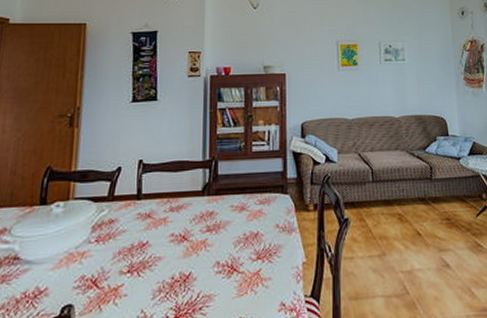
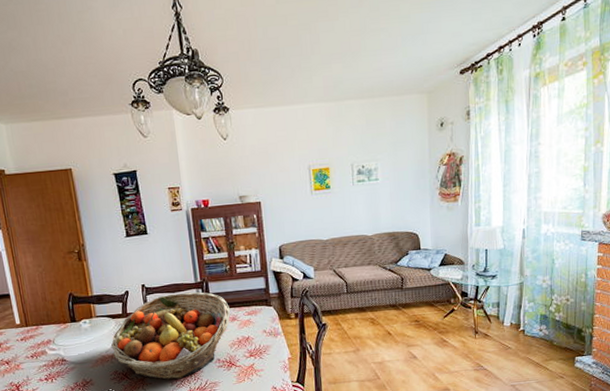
fruit basket: none [85,172,239,290] -> present [111,292,230,380]

